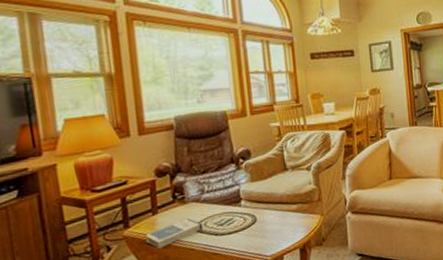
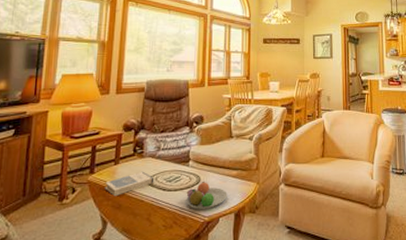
fruit bowl: none [242,219,289,251] -> present [186,181,227,210]

